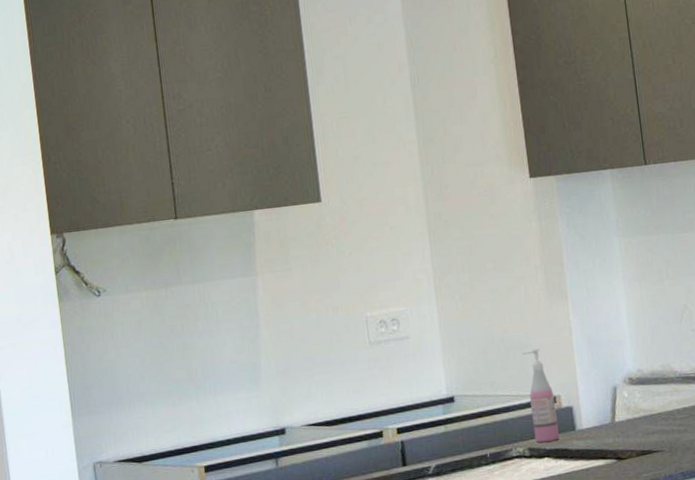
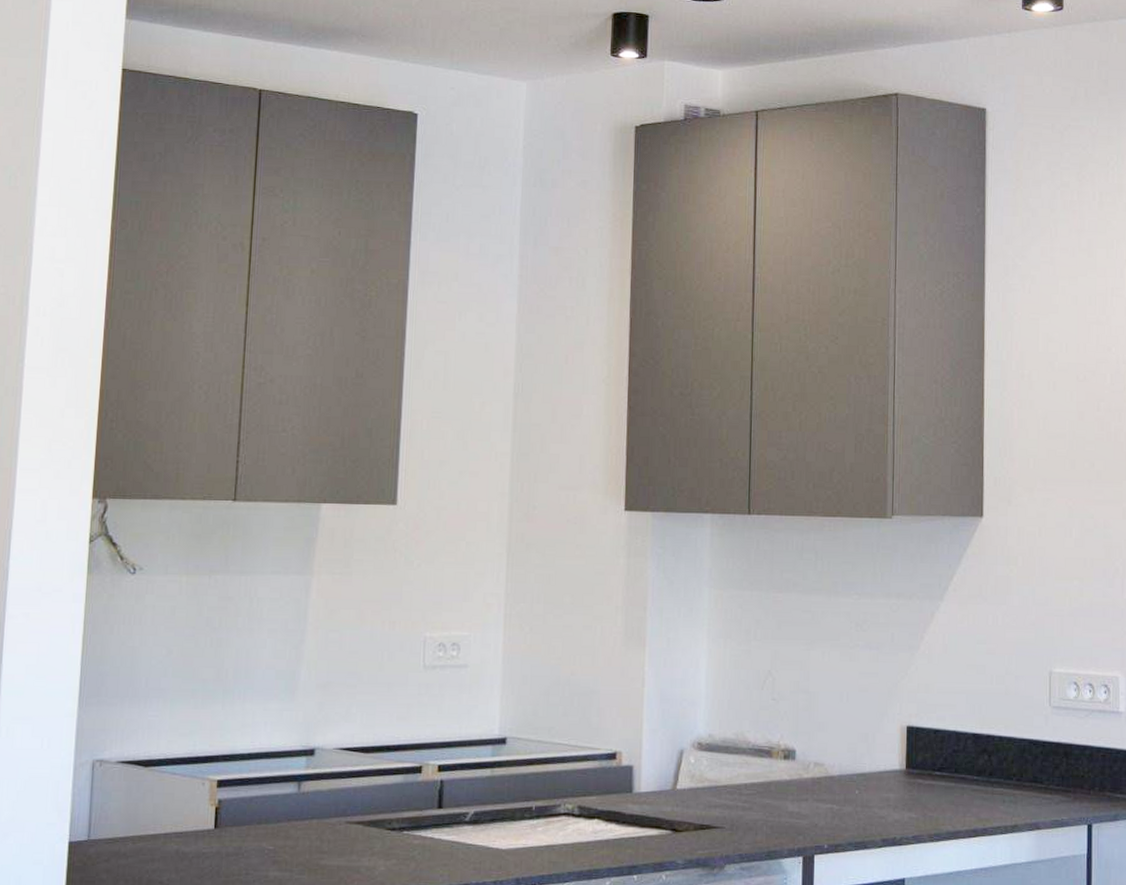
soap dispenser: present [522,348,559,443] -> none [587,697,616,802]

